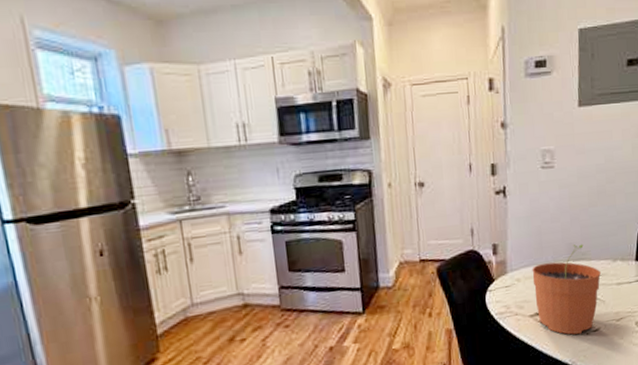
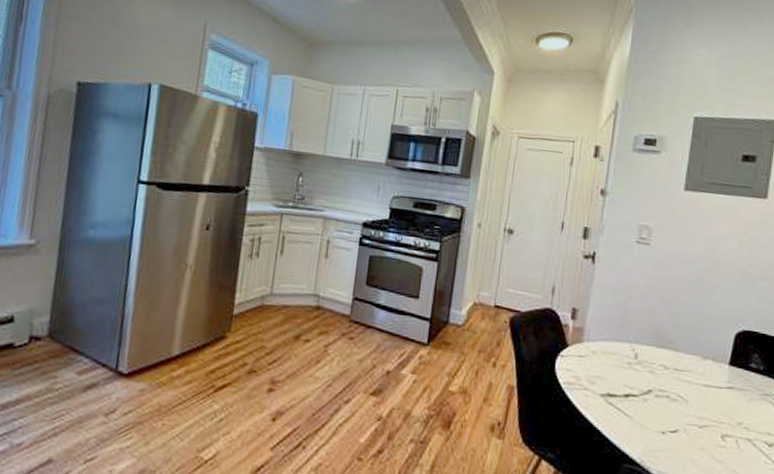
plant pot: present [532,244,601,335] -> none [609,330,687,431]

